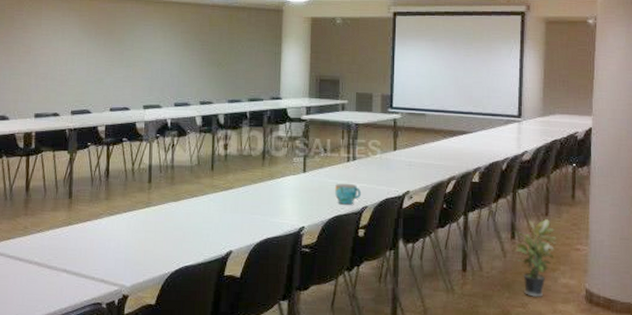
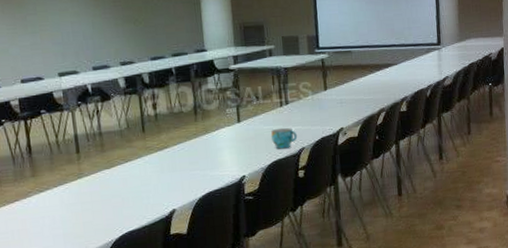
potted plant: present [515,219,558,297] -> none [443,137,481,209]

